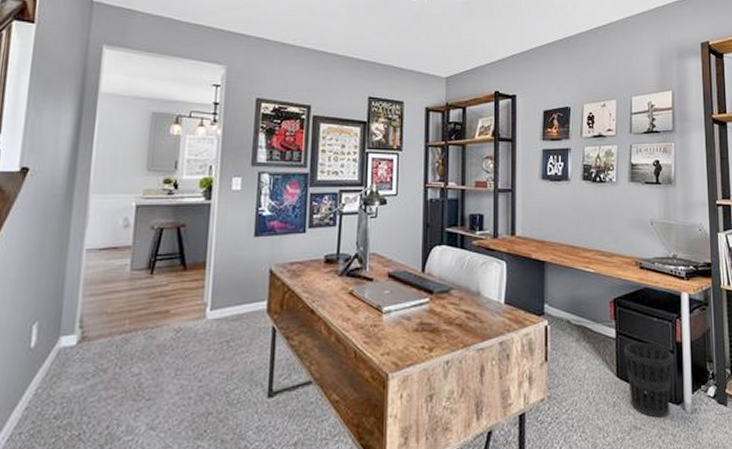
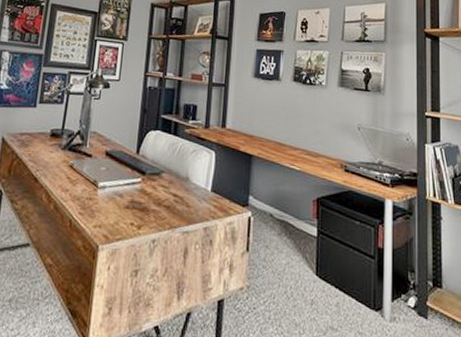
wastebasket: present [623,342,674,418] -> none [324,242,374,322]

